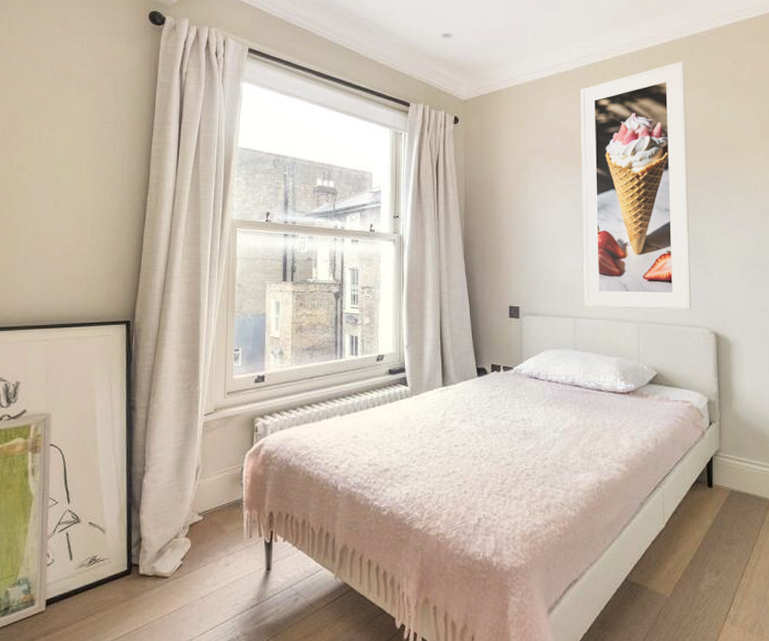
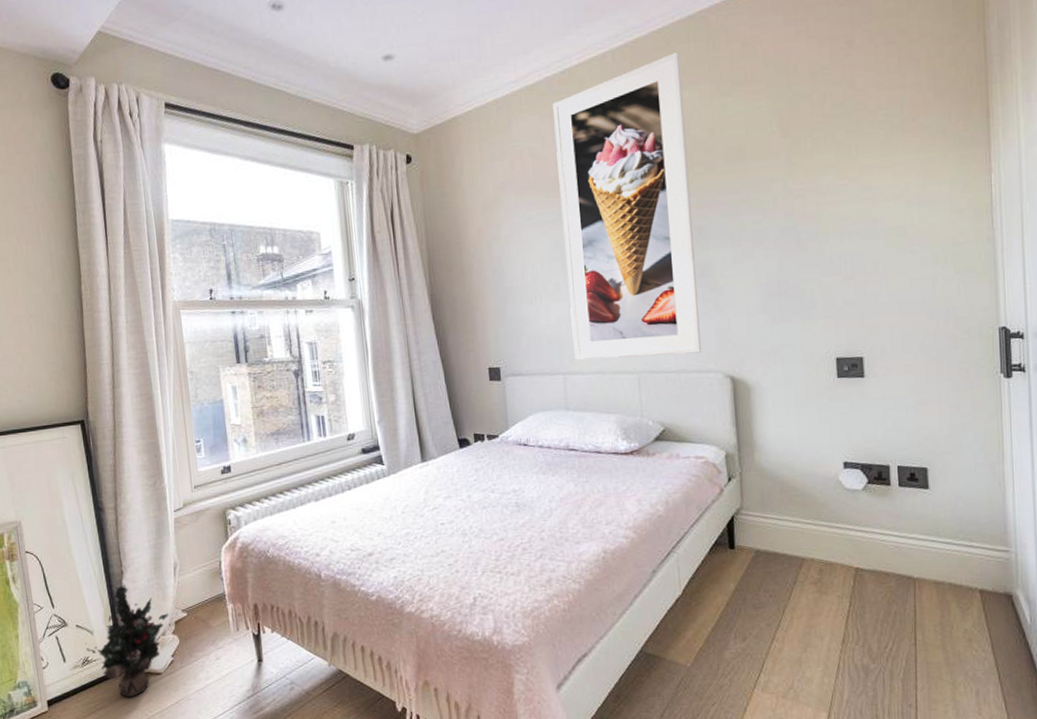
decorative plant: none [95,485,185,601] -> present [85,585,169,698]

